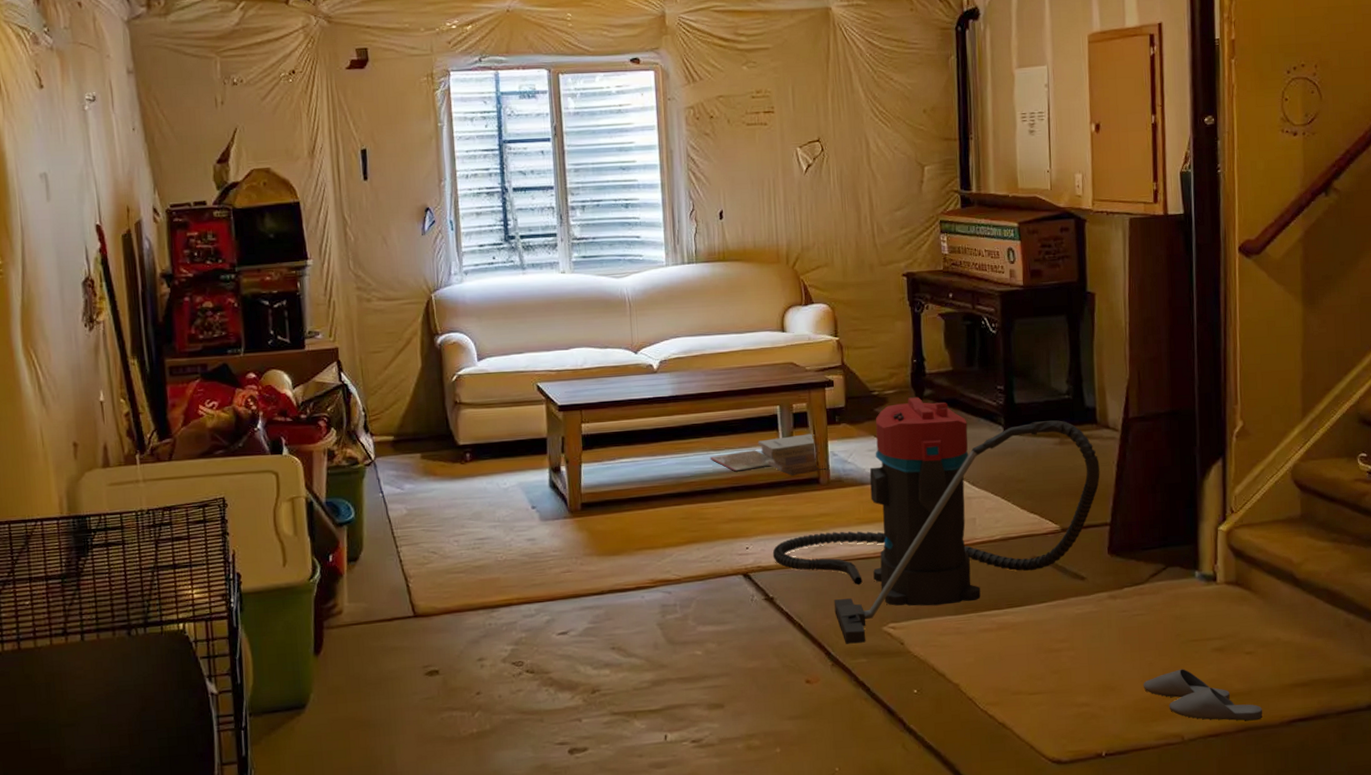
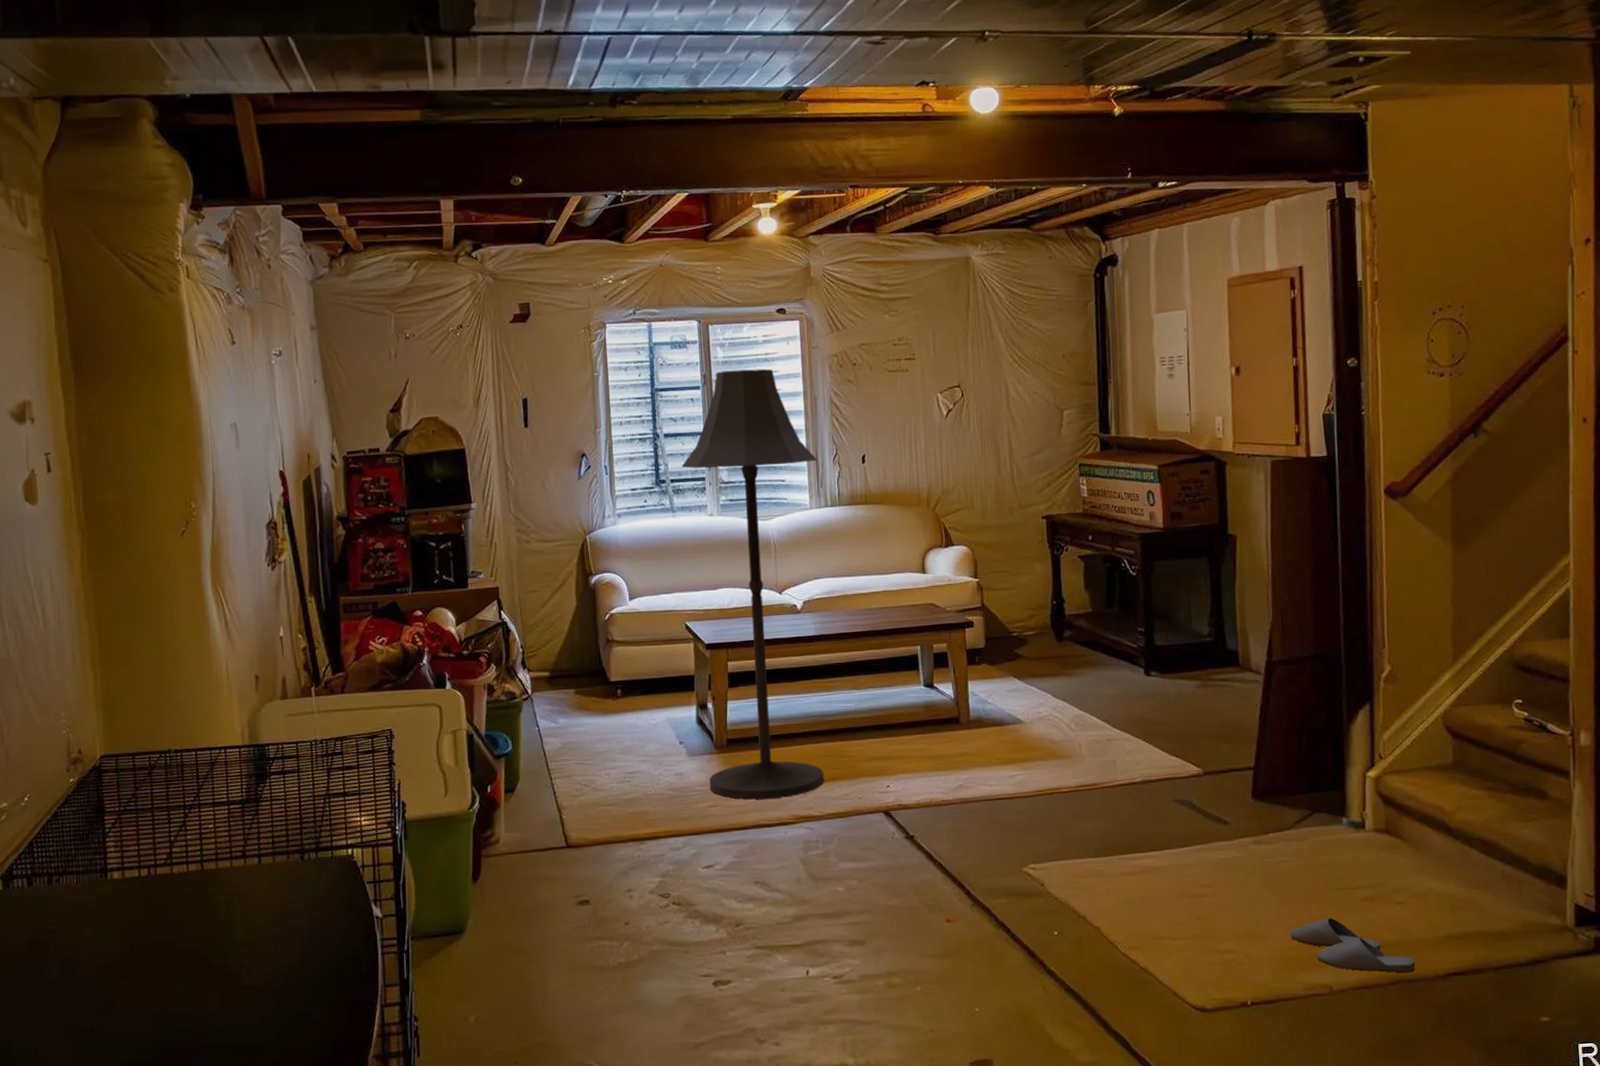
floor lamp: none [531,120,682,565] -> present [681,368,824,800]
magazine: present [709,450,774,472] -> none [851,689,915,711]
books: present [757,433,829,476] -> none [898,674,969,715]
vacuum cleaner: present [772,397,1100,644] -> none [913,638,1243,884]

